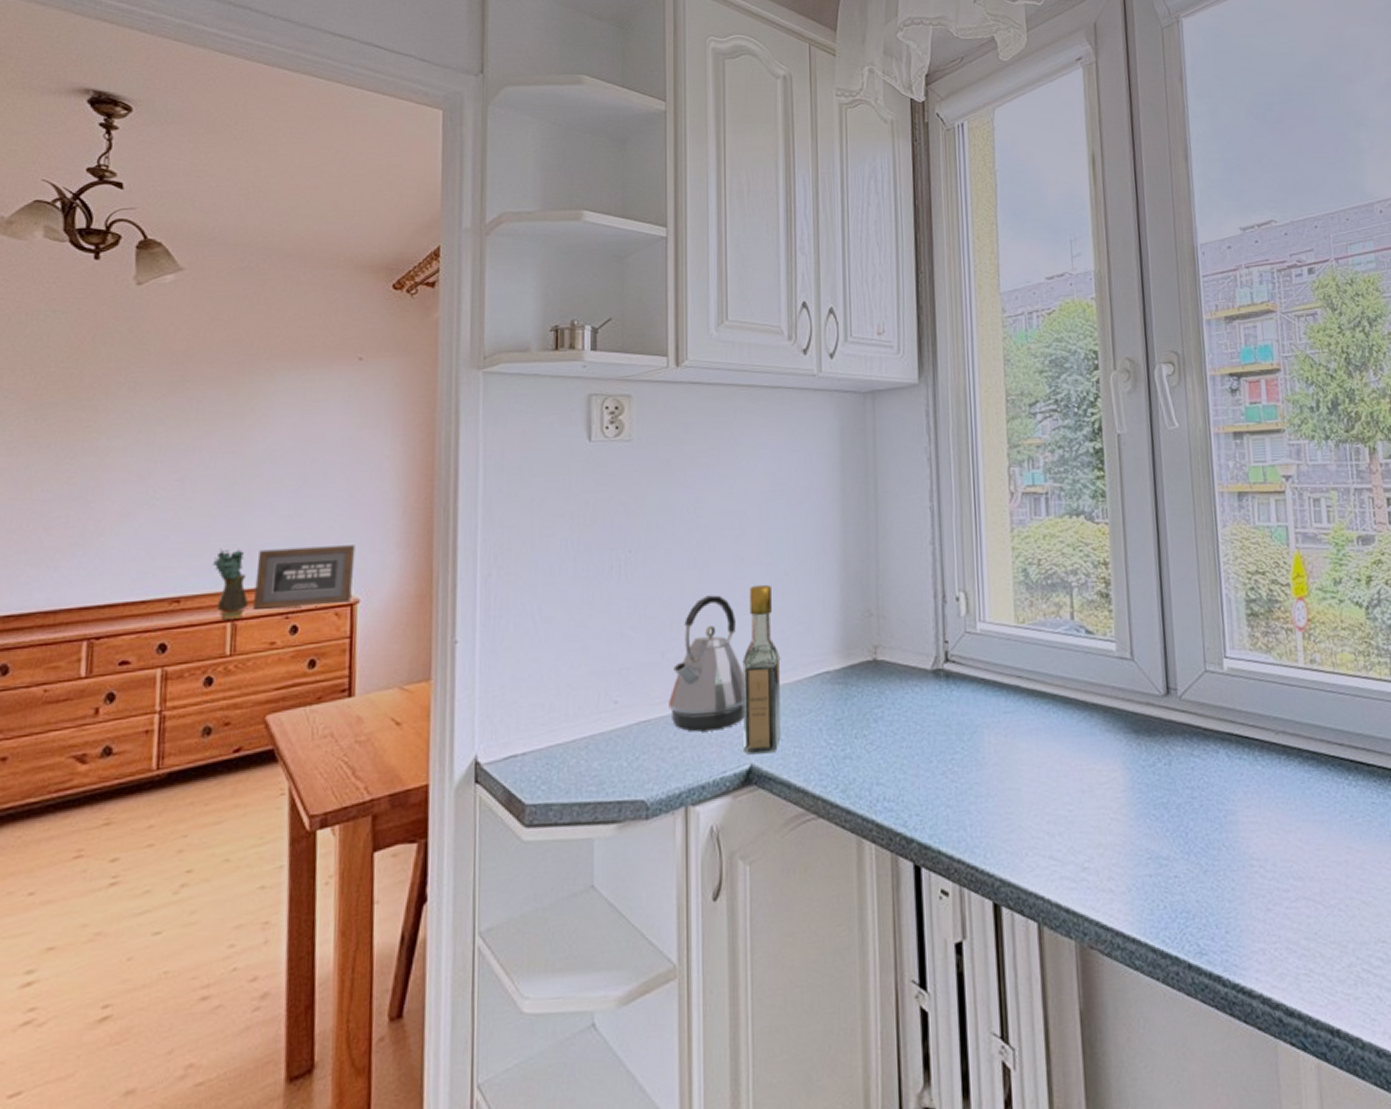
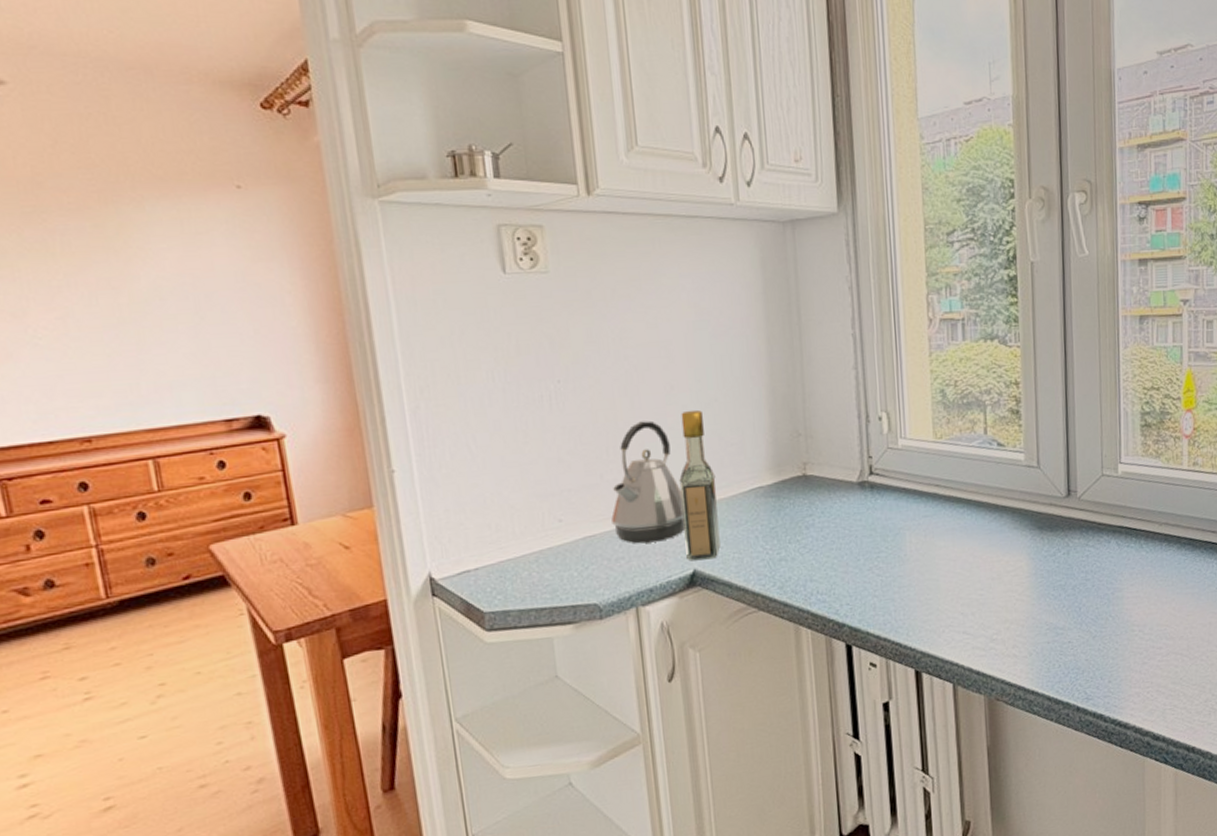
vase: present [212,549,249,620] -> none [118,388,167,457]
picture frame: present [254,545,356,611] -> none [167,381,277,448]

